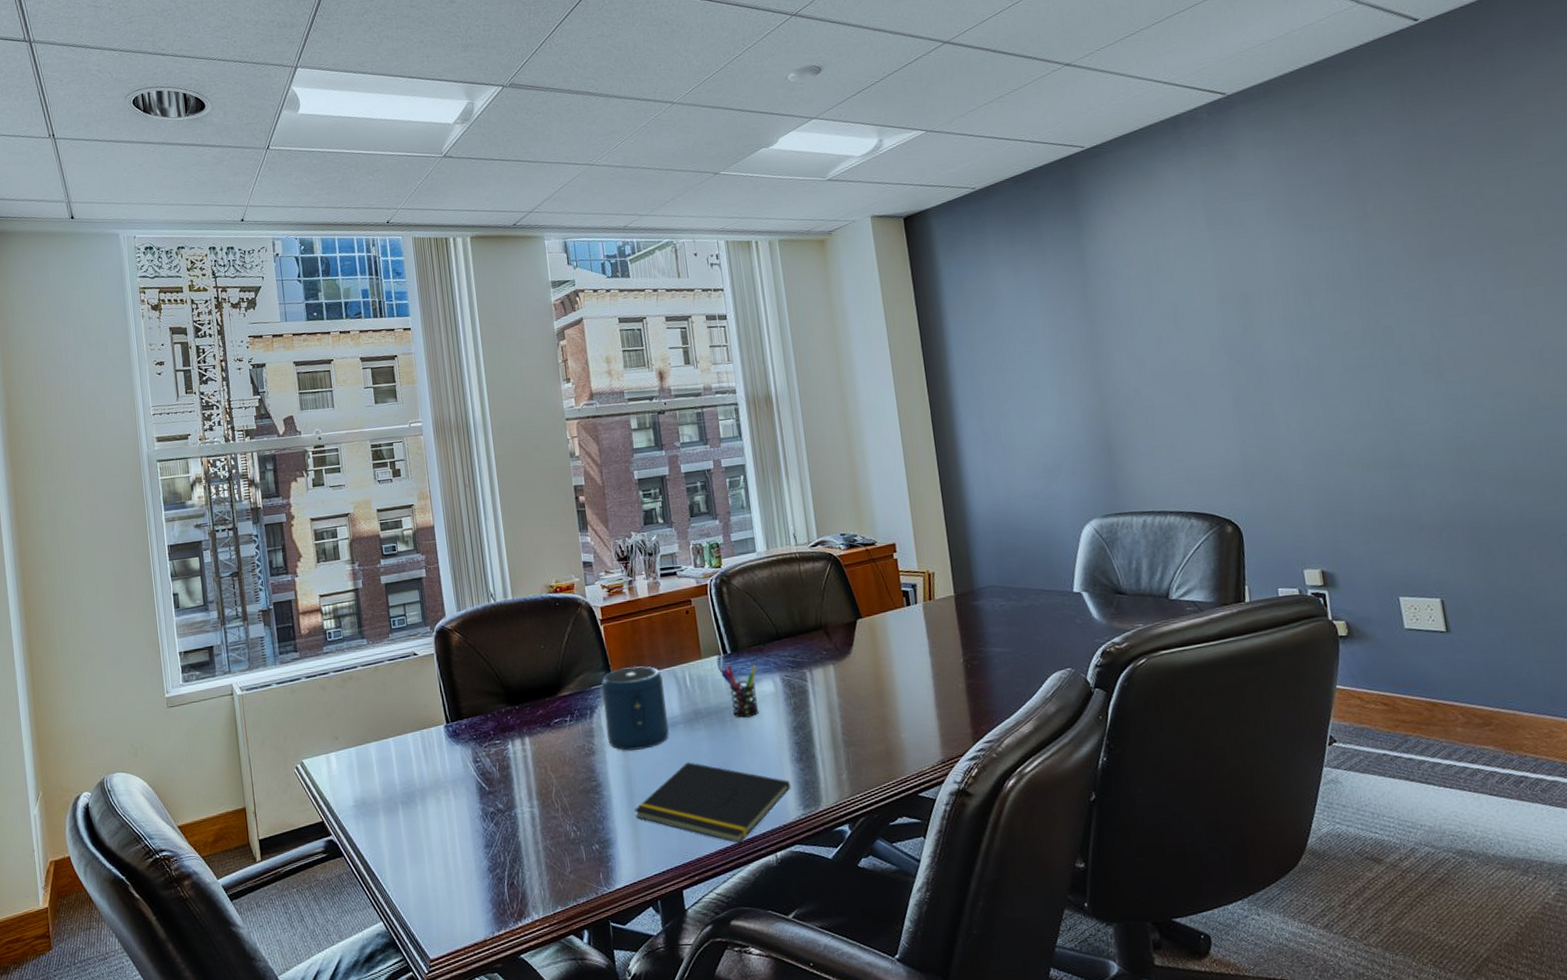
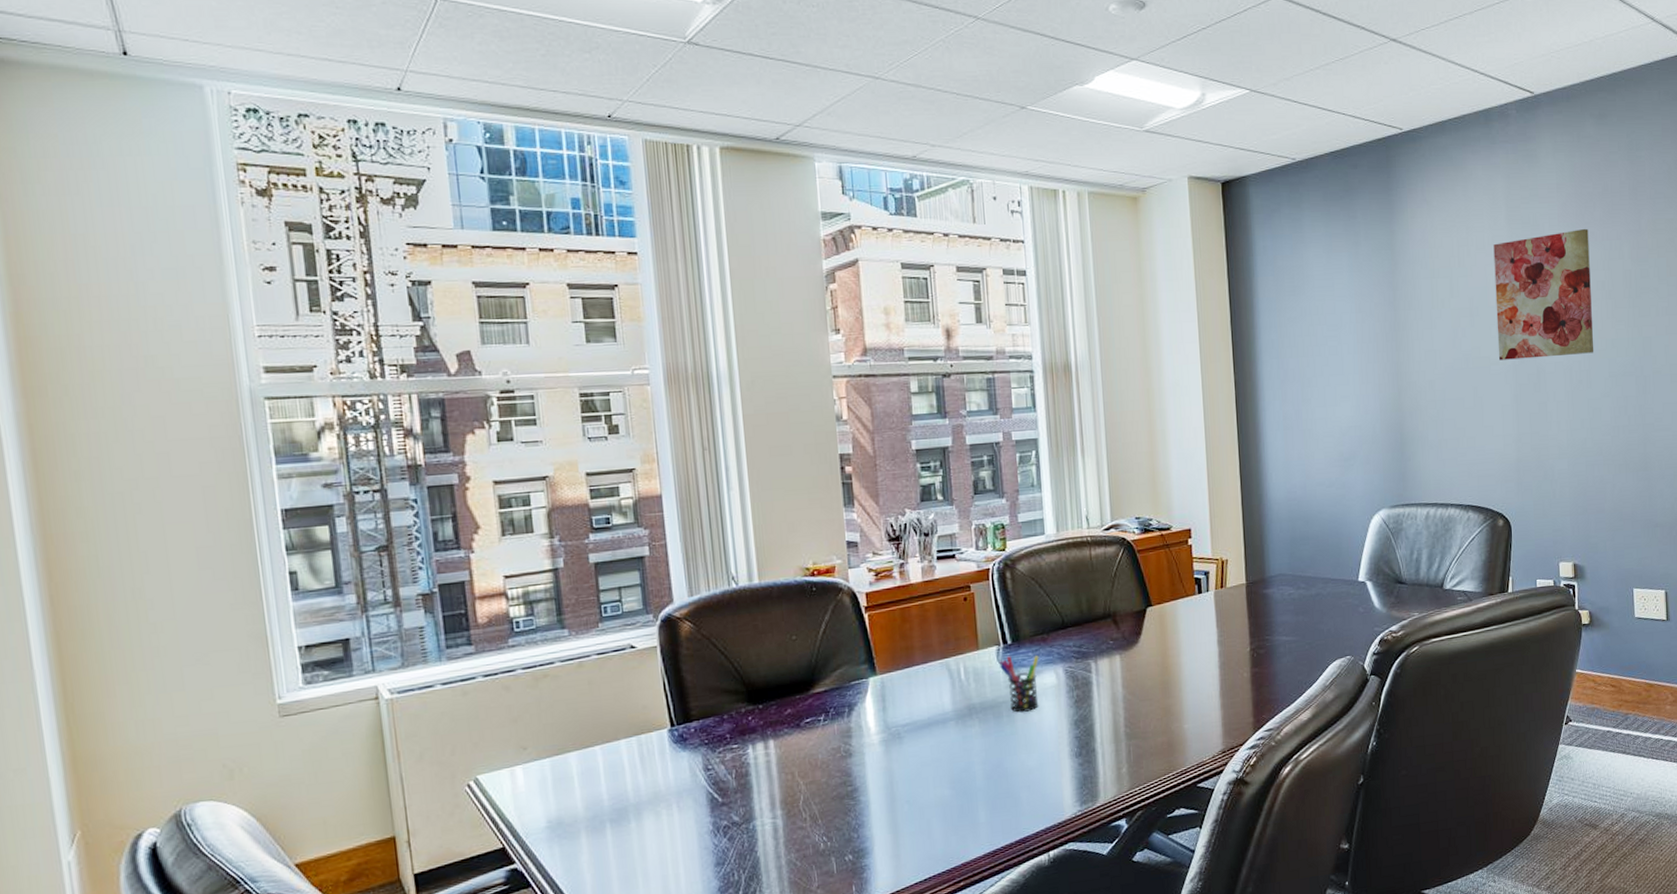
speaker: present [600,666,669,751] -> none [862,658,938,751]
notepad: present [634,762,791,843] -> none [894,761,1068,845]
wall art: none [1194,221,1324,363] -> present [1493,228,1594,360]

